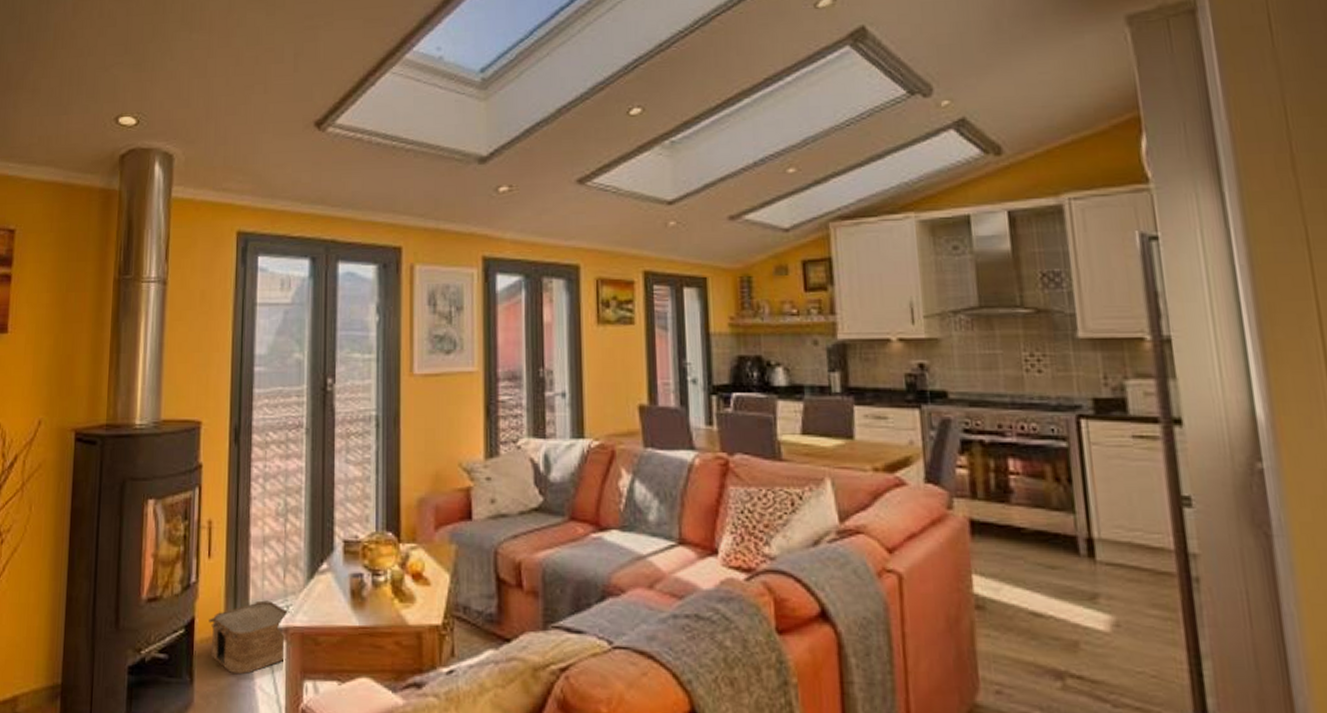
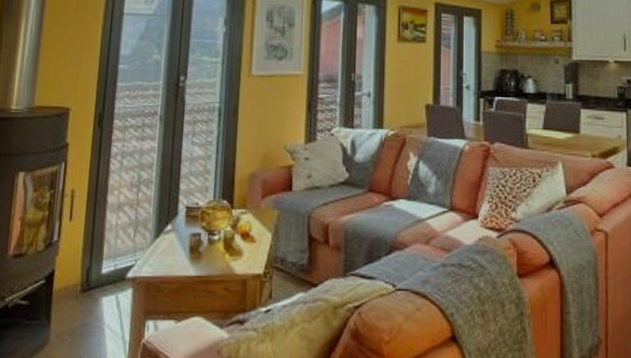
woven basket: present [209,600,290,674] -> none [67,255,137,316]

